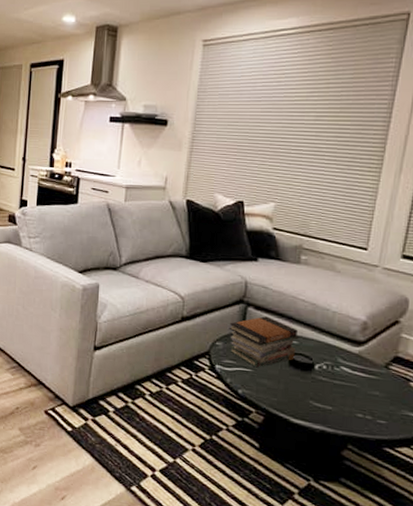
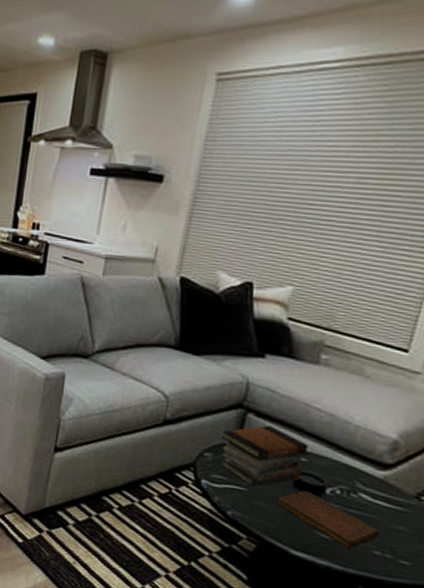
notebook: none [278,368,360,415] -> present [278,491,380,550]

